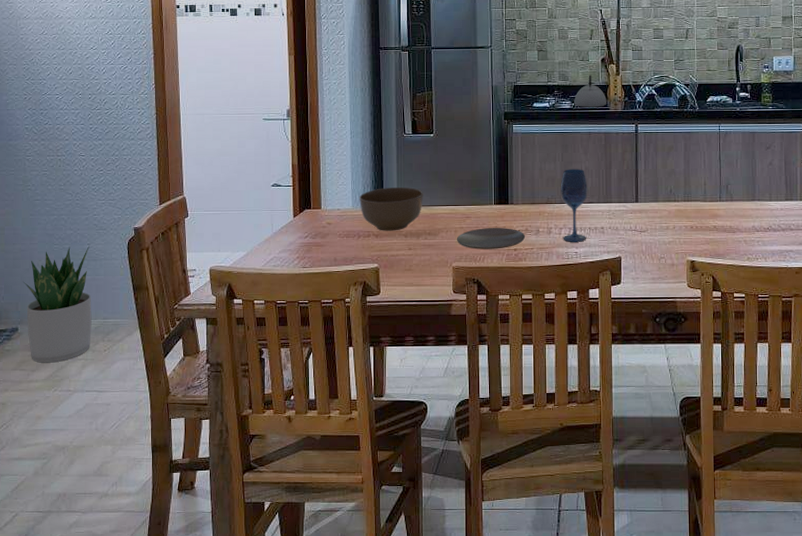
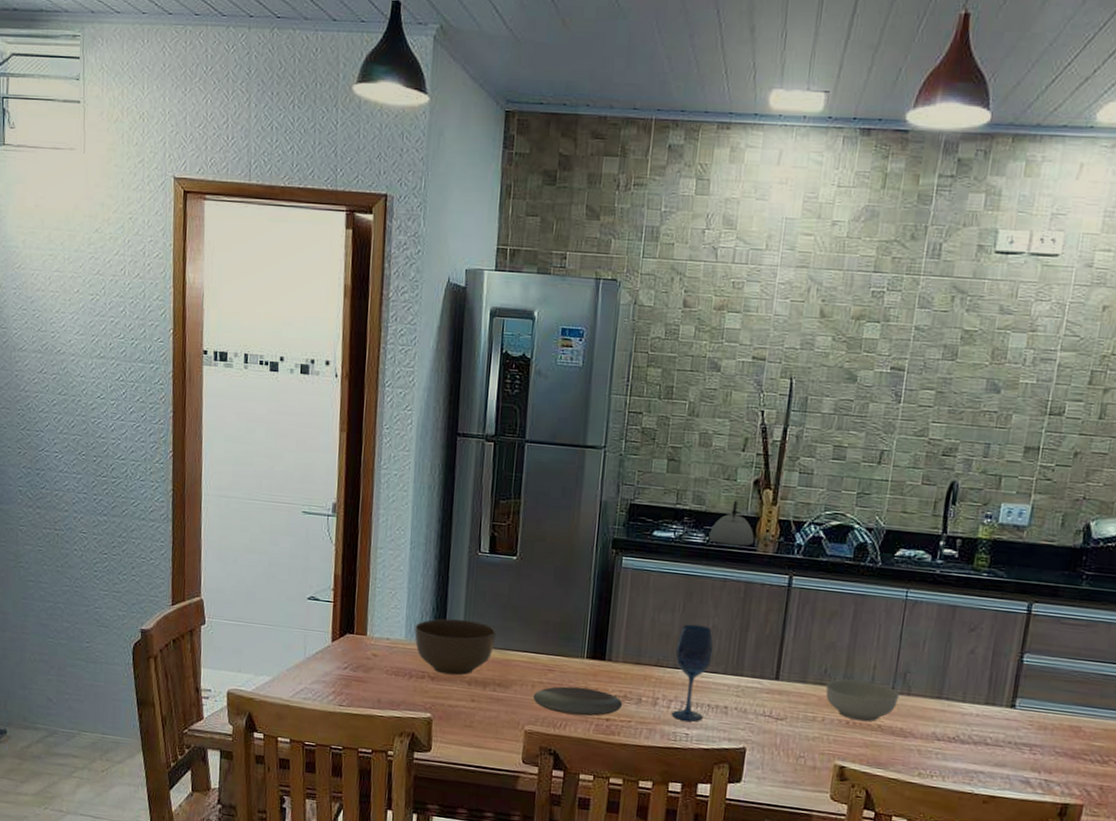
planter: present [23,246,92,363] -> none [12,643,89,777]
bowl: none [672,195,726,225] -> present [825,679,900,722]

